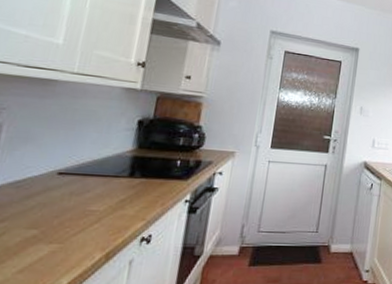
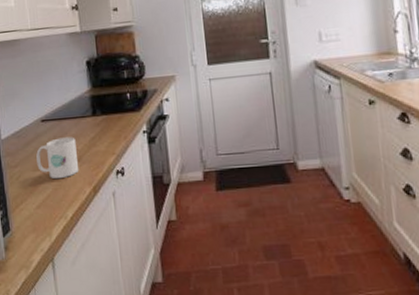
mug: none [35,195,99,240] -> present [36,137,79,178]

